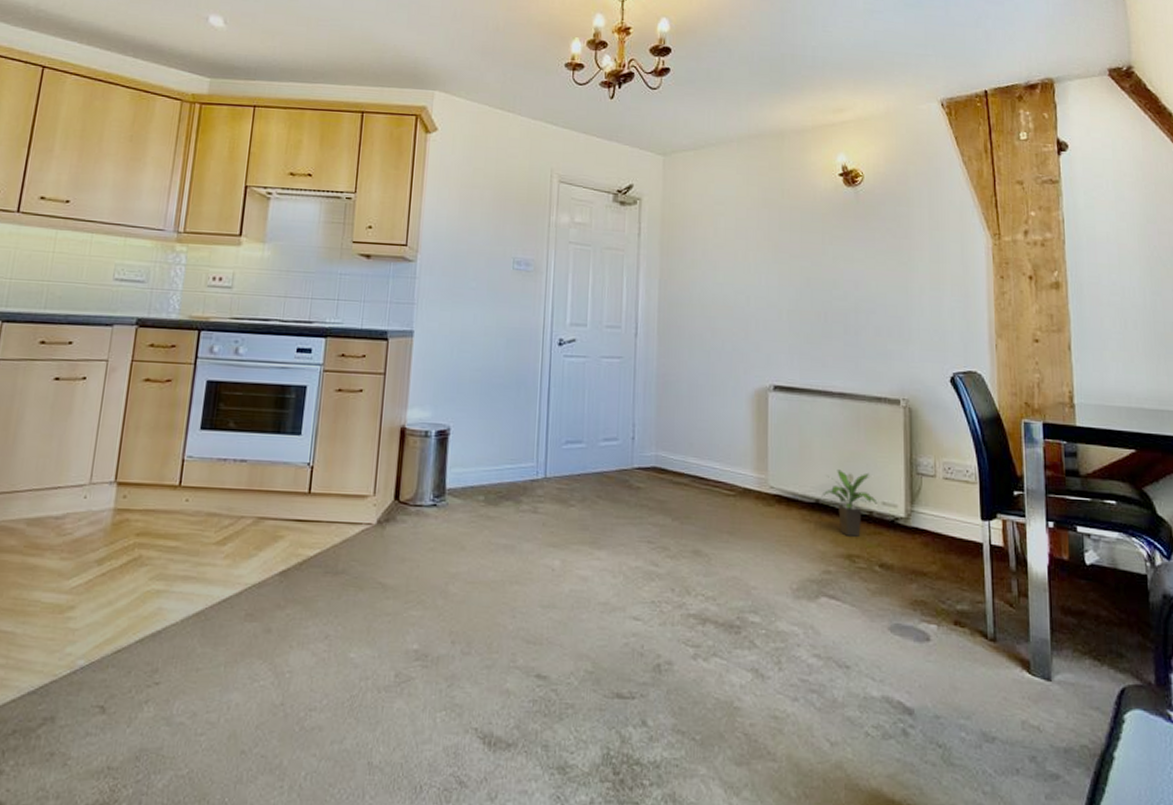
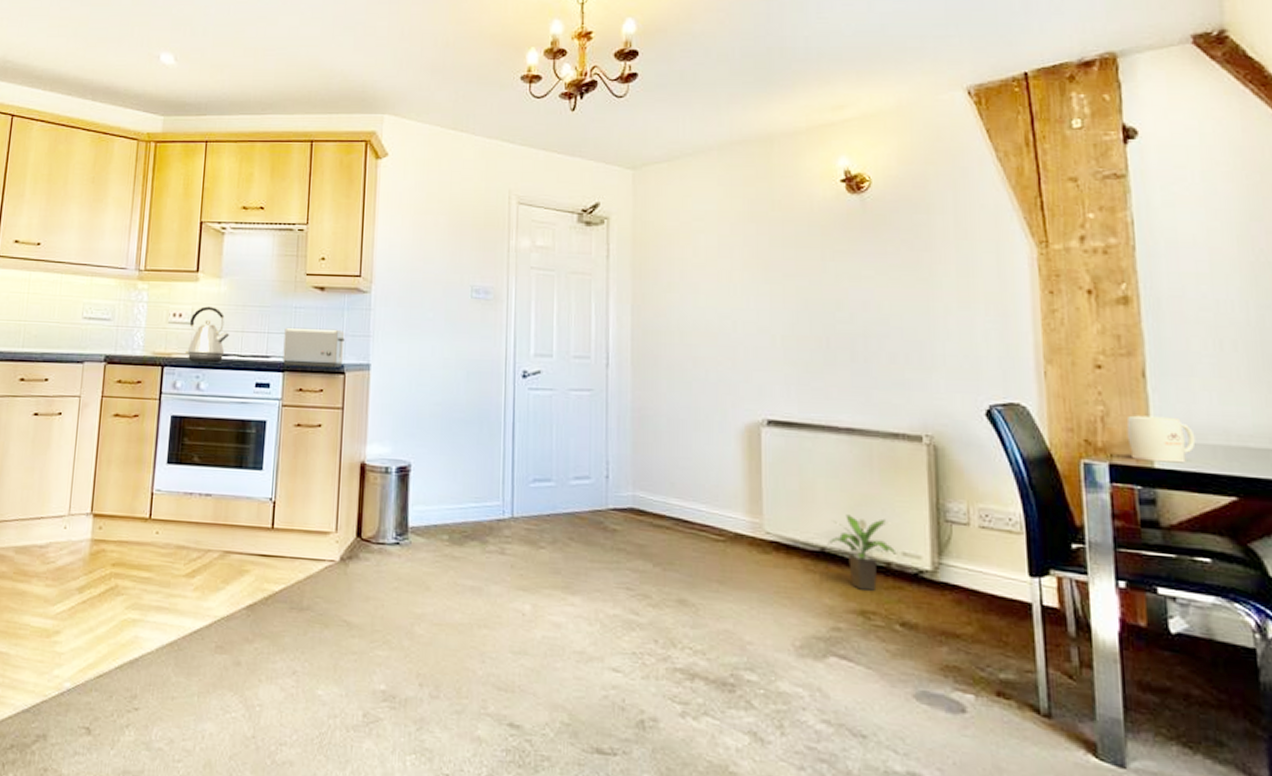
kettle: none [224,270,271,328] -> present [185,306,229,364]
toaster: none [326,293,390,335] -> present [283,327,345,369]
mug: none [1056,382,1106,422] -> present [1126,415,1196,463]

